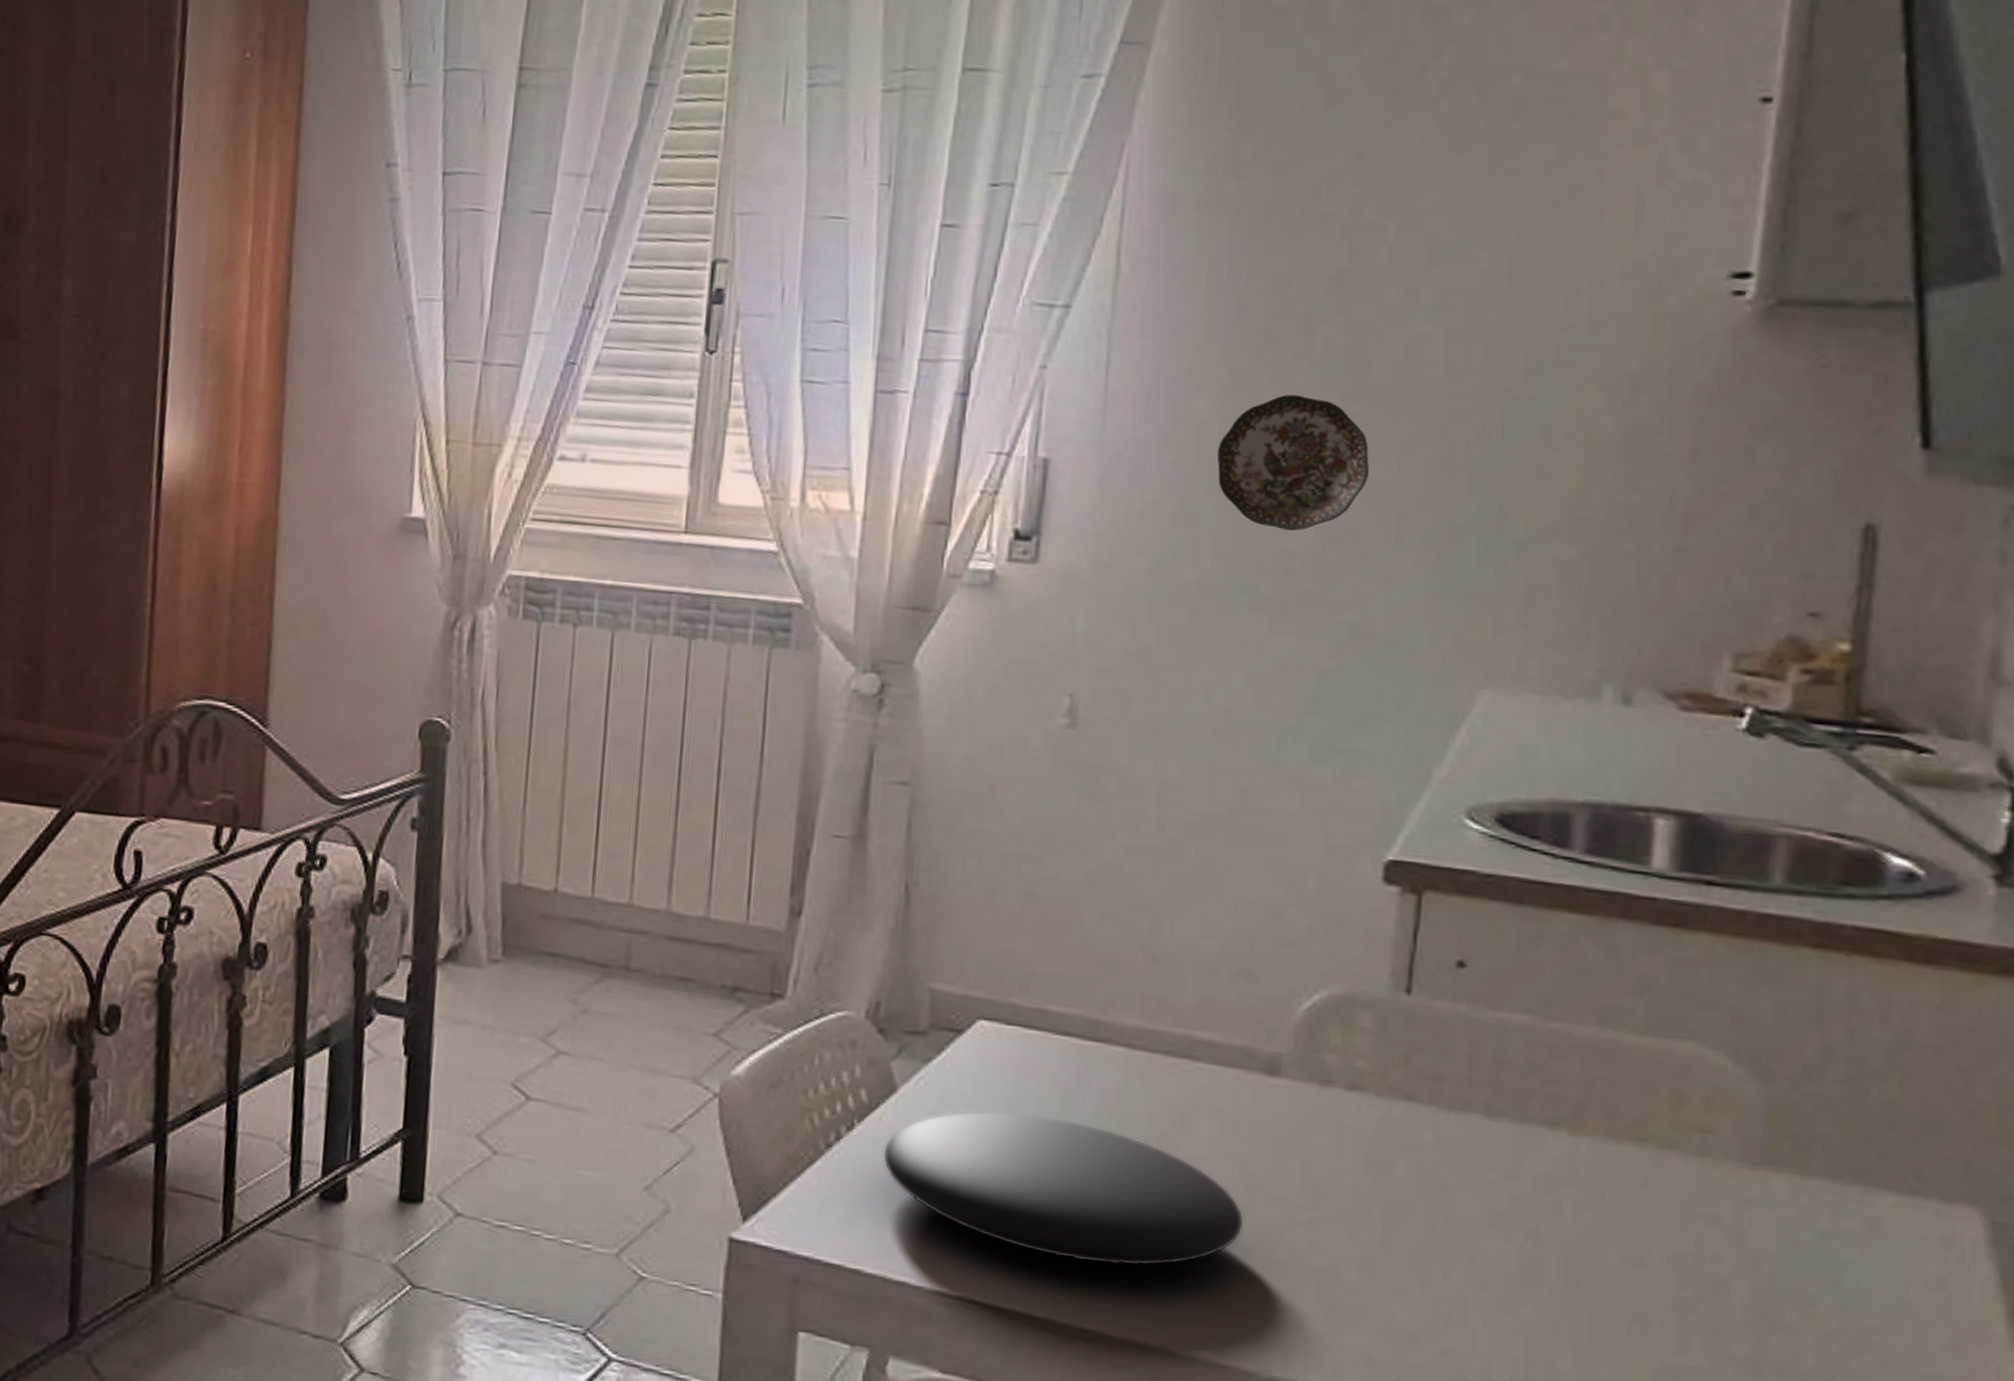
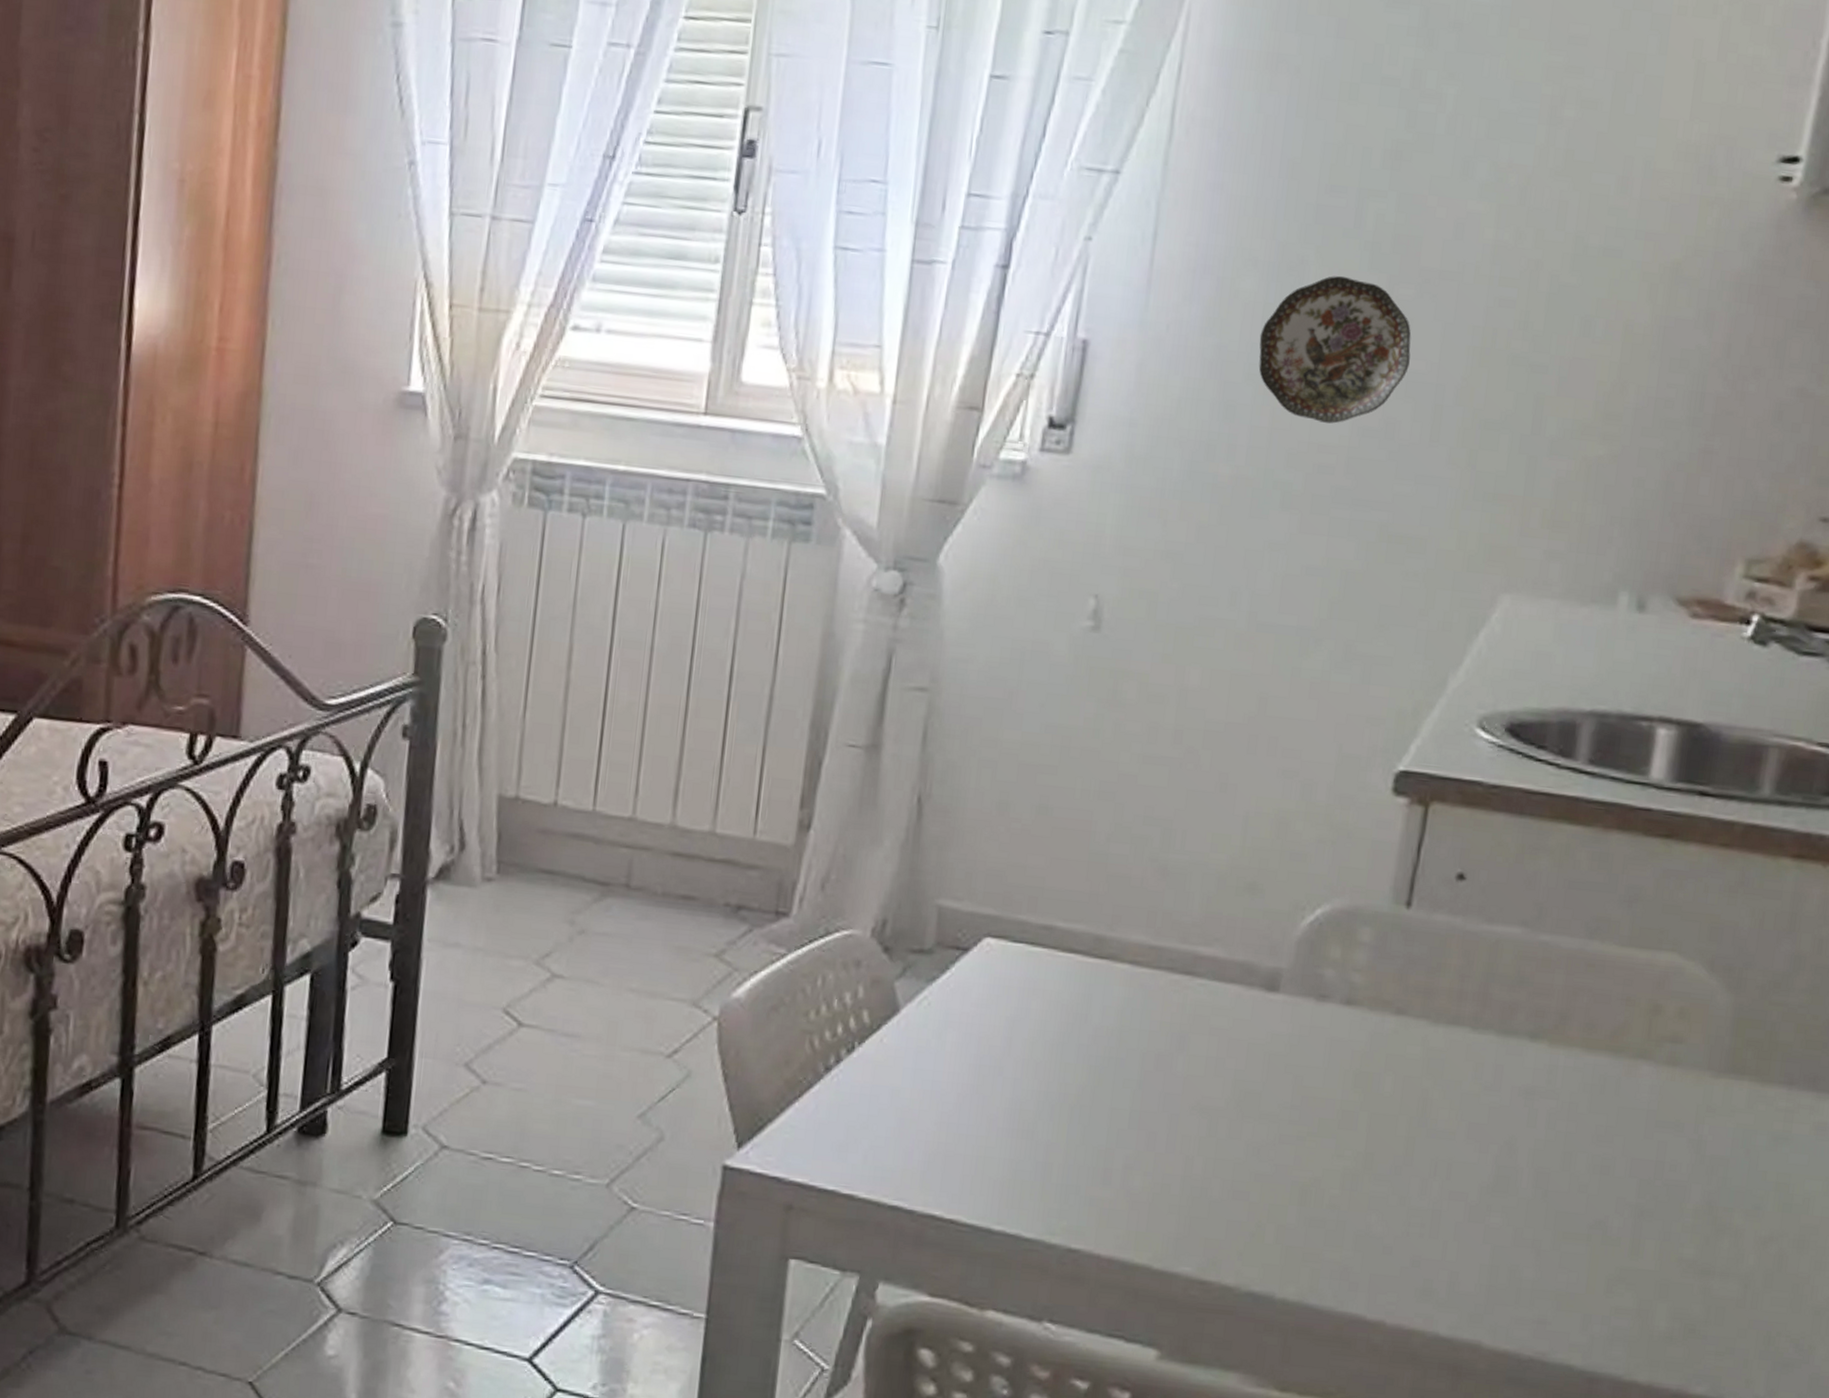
plate: present [882,1111,1244,1267] -> none [881,1031,1235,1186]

